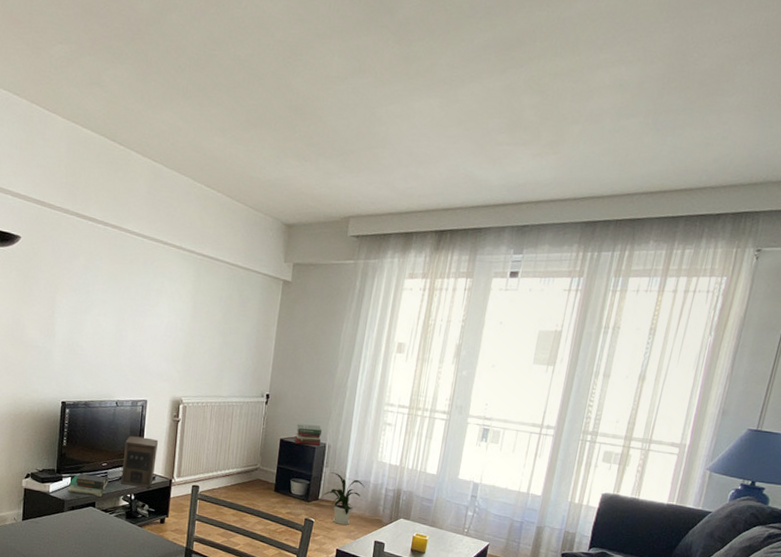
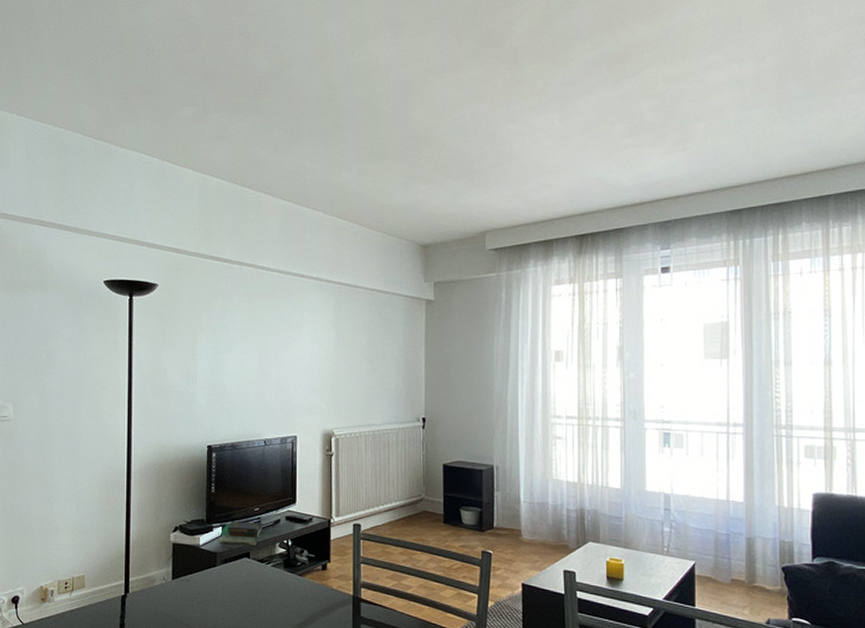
speaker: present [121,436,158,488] -> none [276,476,312,531]
books: present [294,424,322,447] -> none [458,446,488,469]
house plant: present [323,472,365,525] -> none [498,496,543,554]

